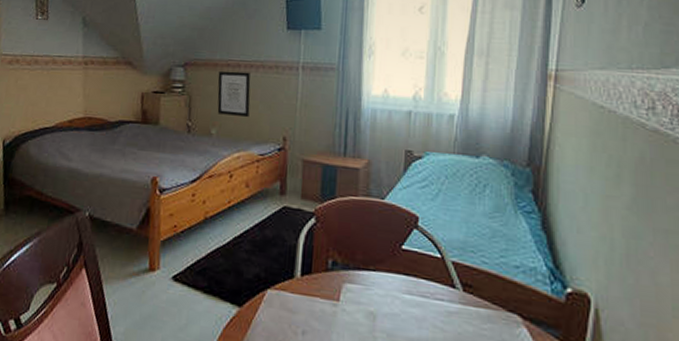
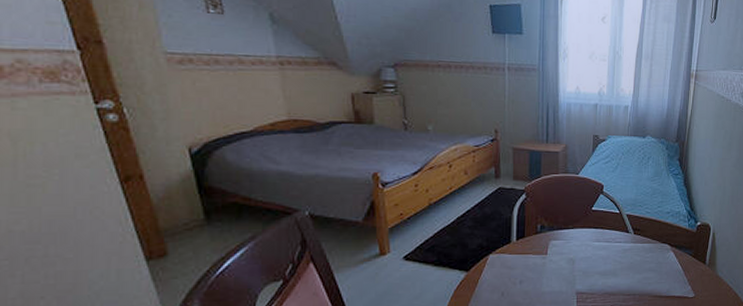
wall art: present [217,70,251,118] -> none [430,71,463,114]

